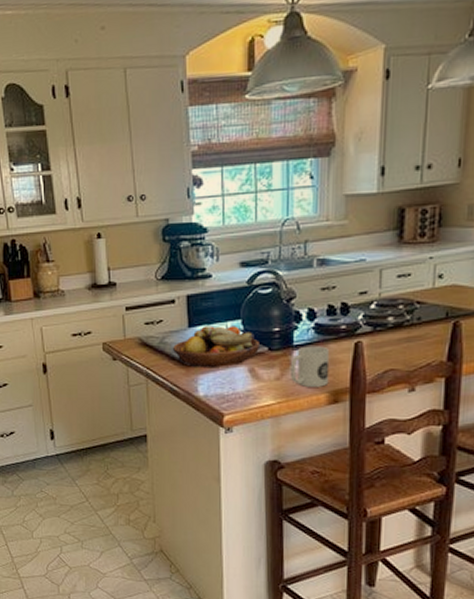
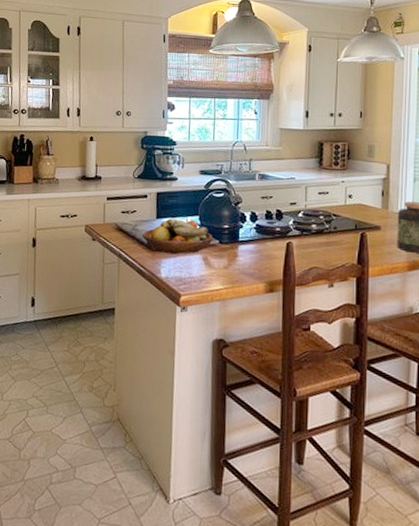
mug: present [290,346,330,387] -> none [235,242,267,278]

